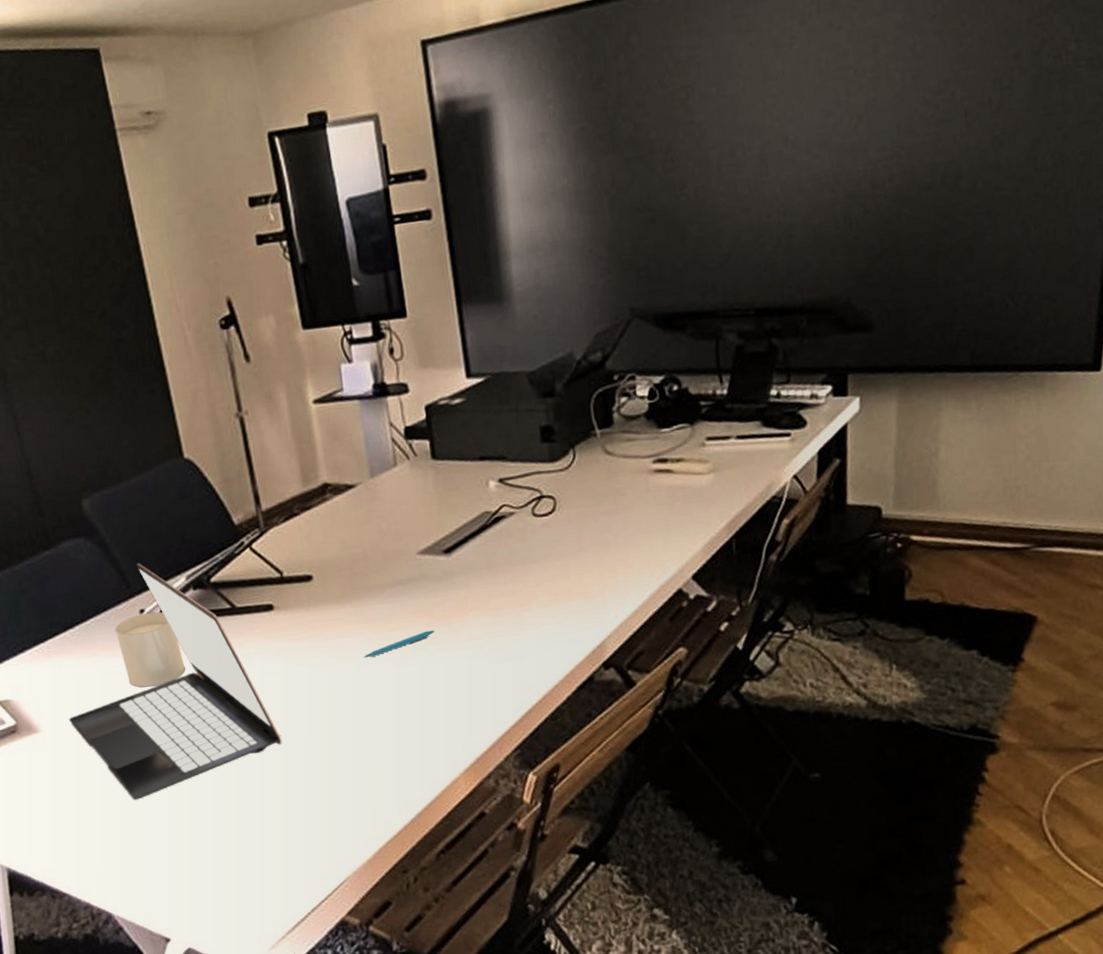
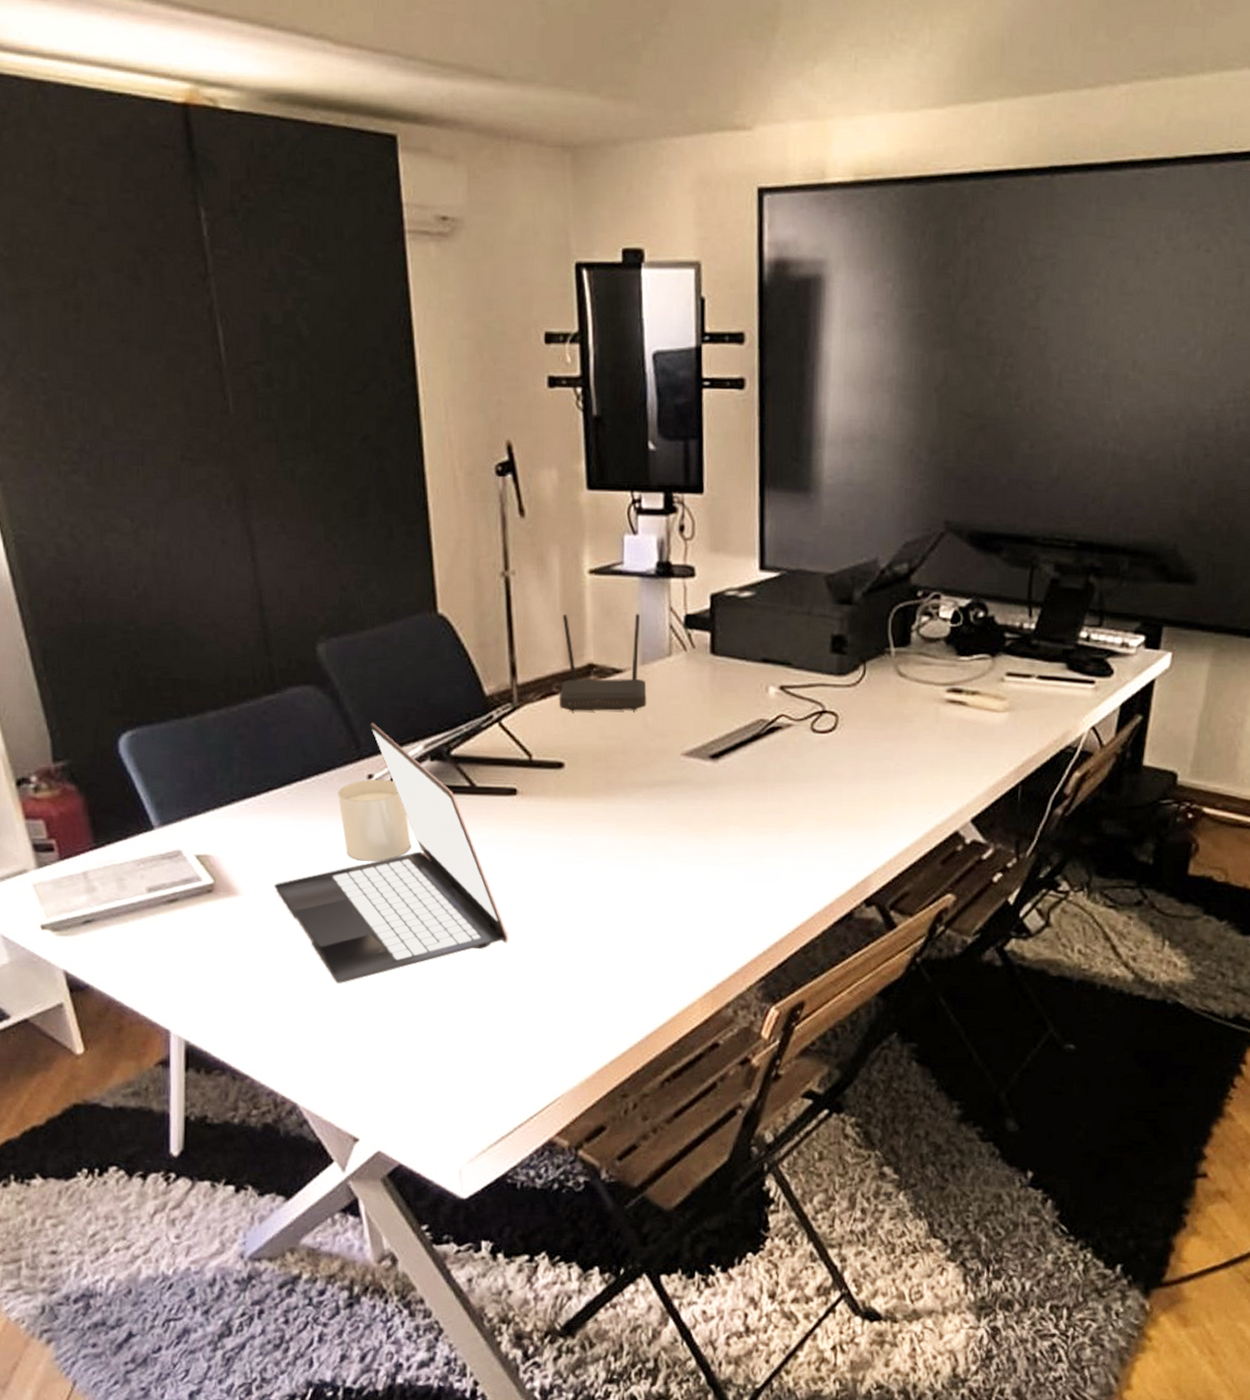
wireless router: none [294,432,380,528] -> present [559,613,647,711]
pen: present [363,630,435,658] -> none [609,840,690,861]

